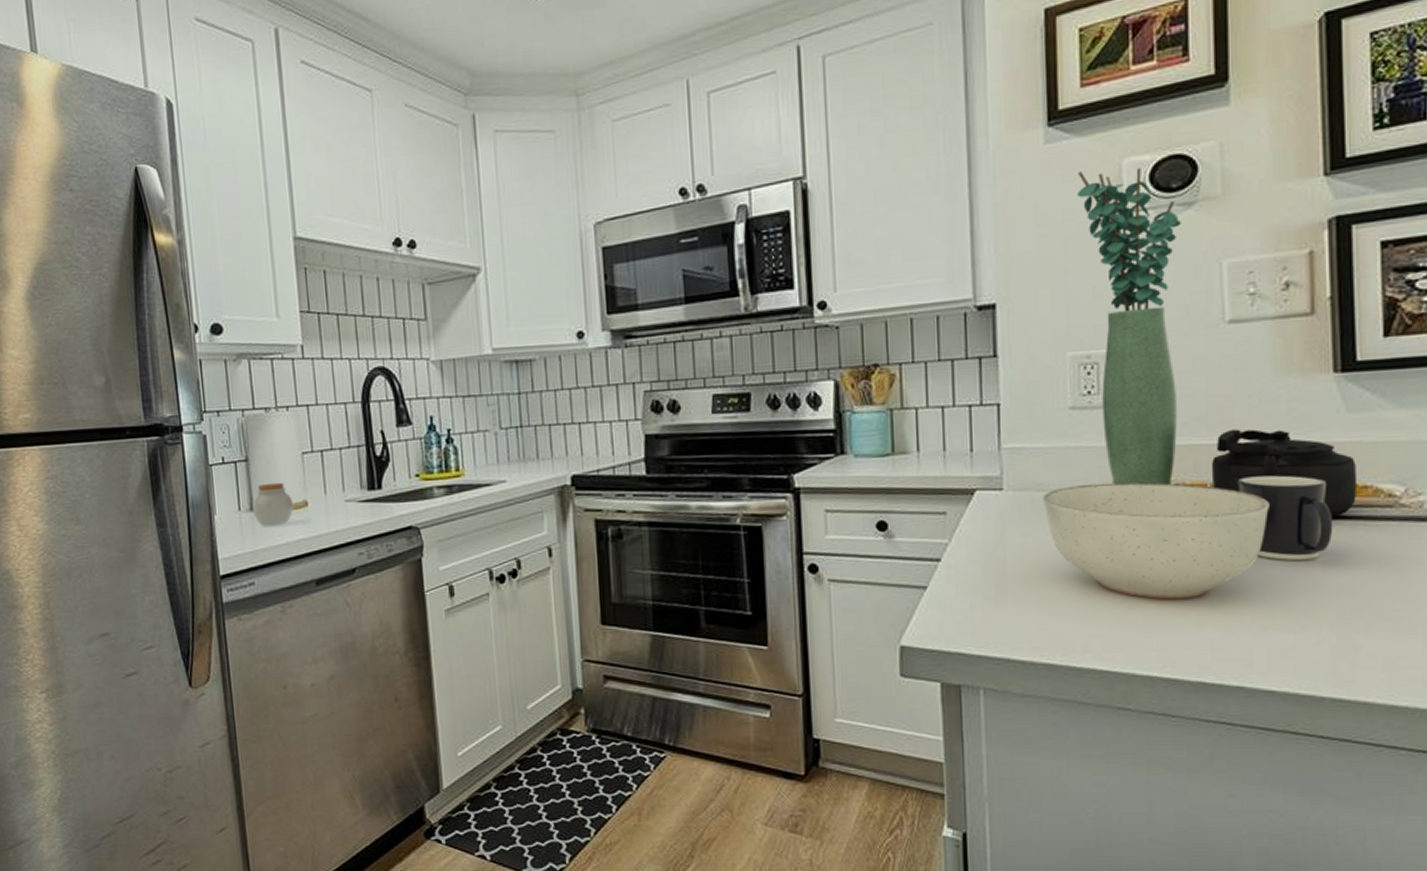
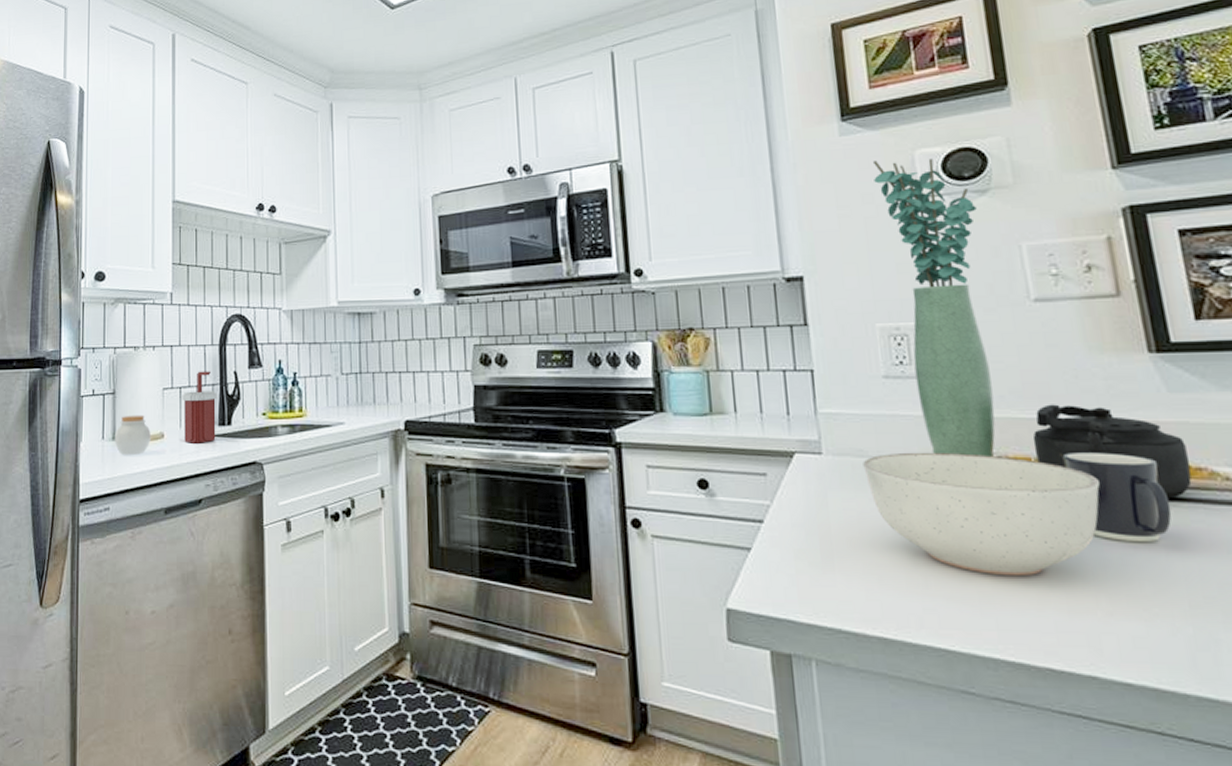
soap dispenser: none [324,431,366,511] -> present [182,371,217,443]

